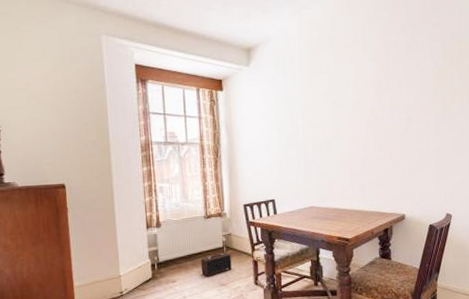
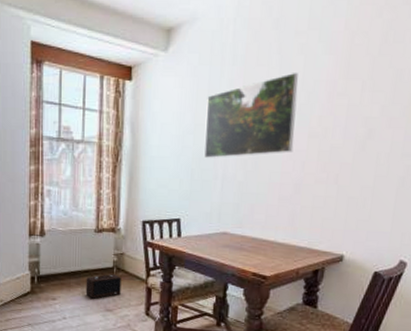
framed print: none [285,77,356,148] -> present [204,73,298,158]

